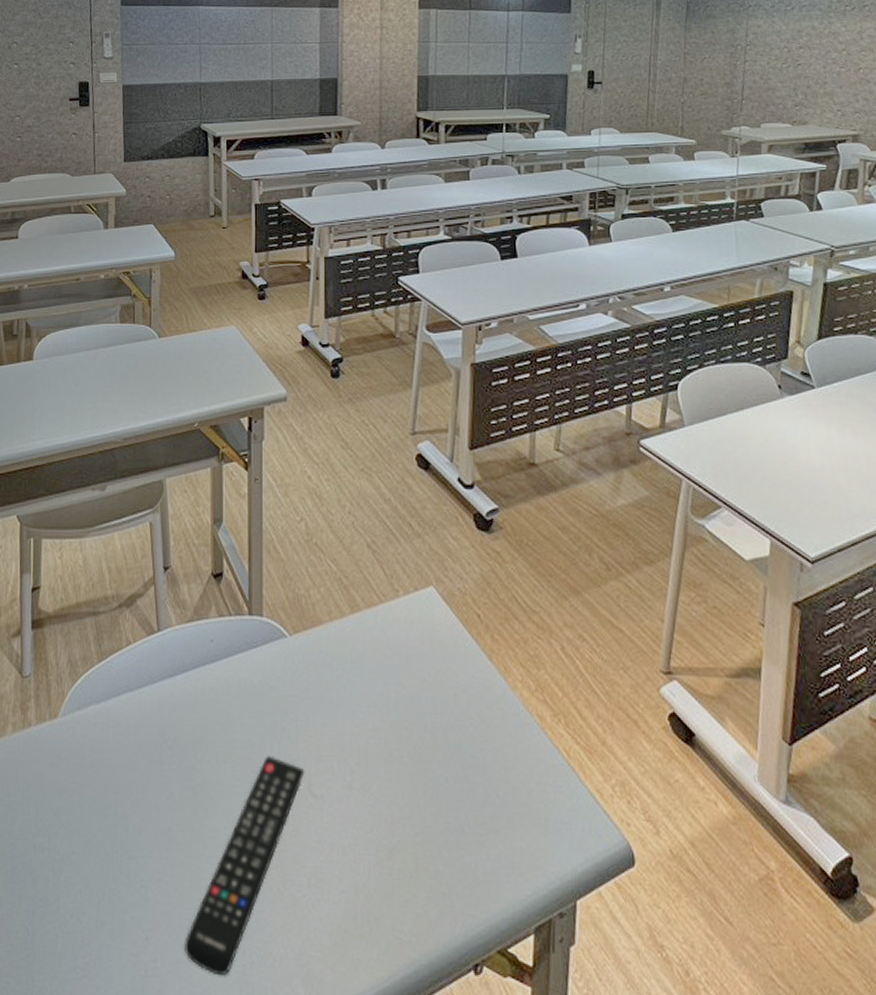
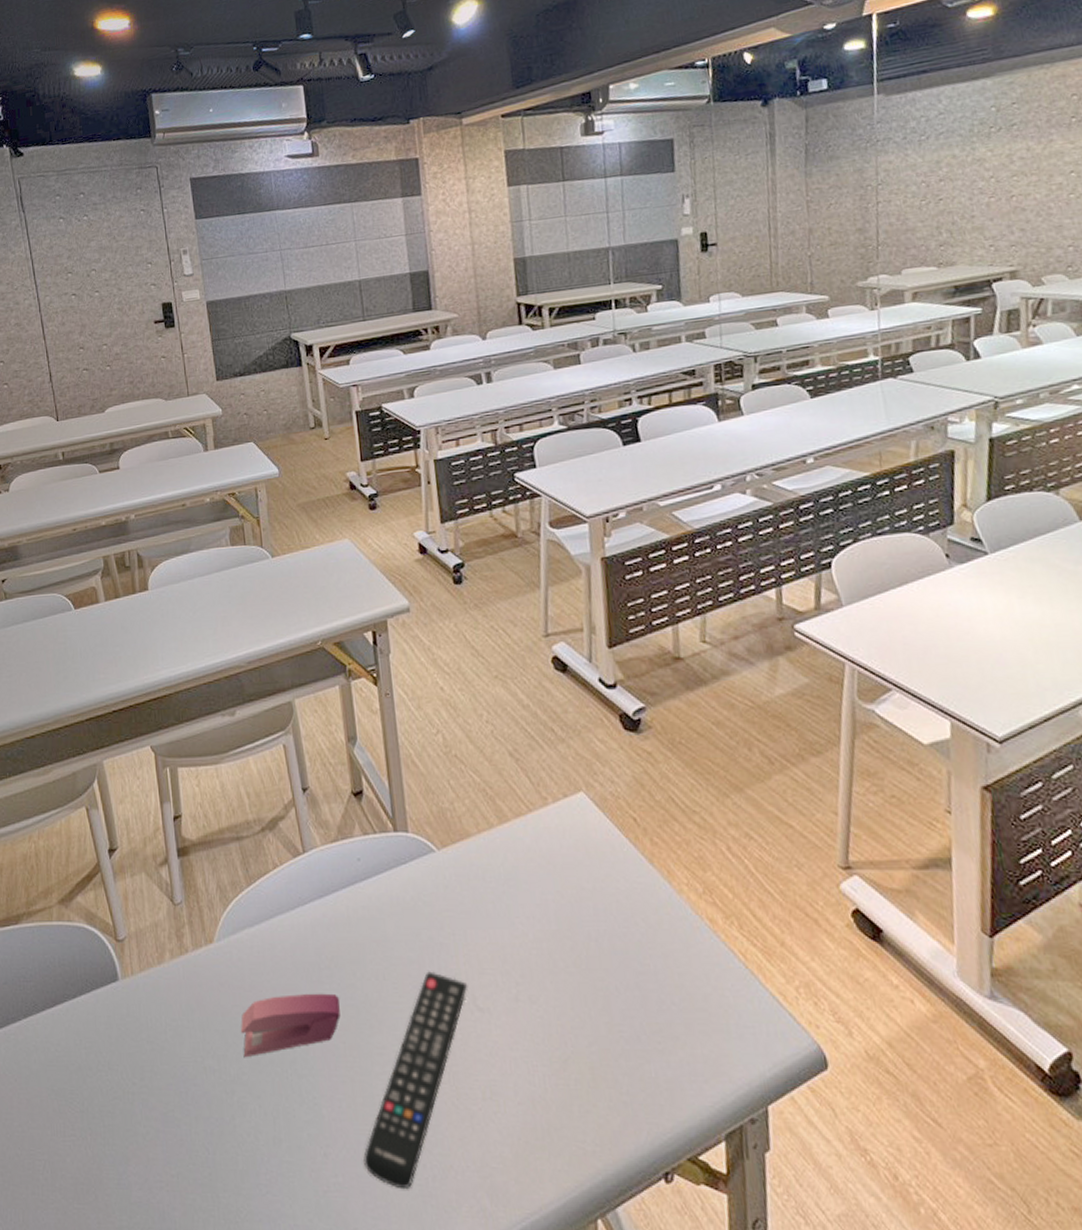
stapler: none [74,773,178,837] -> present [240,993,341,1058]

